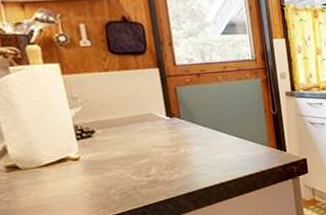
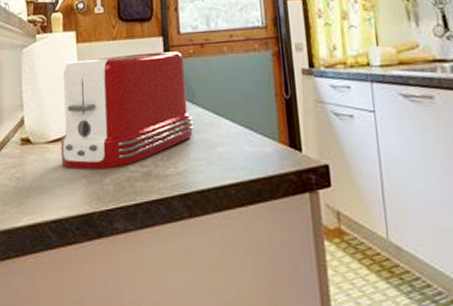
toaster: none [49,80,195,187] -> present [60,51,194,170]

